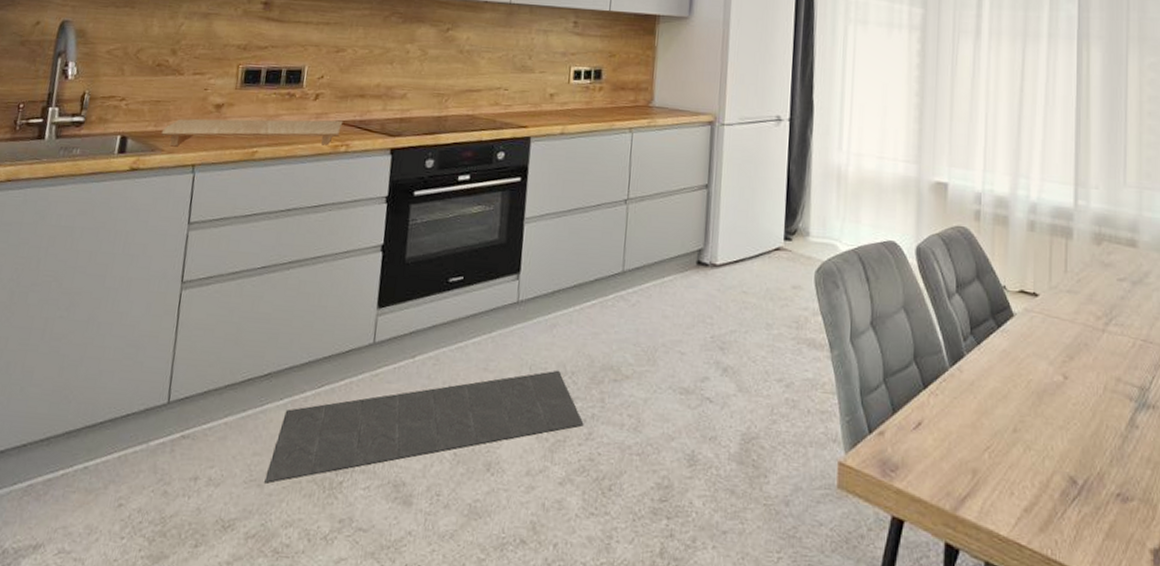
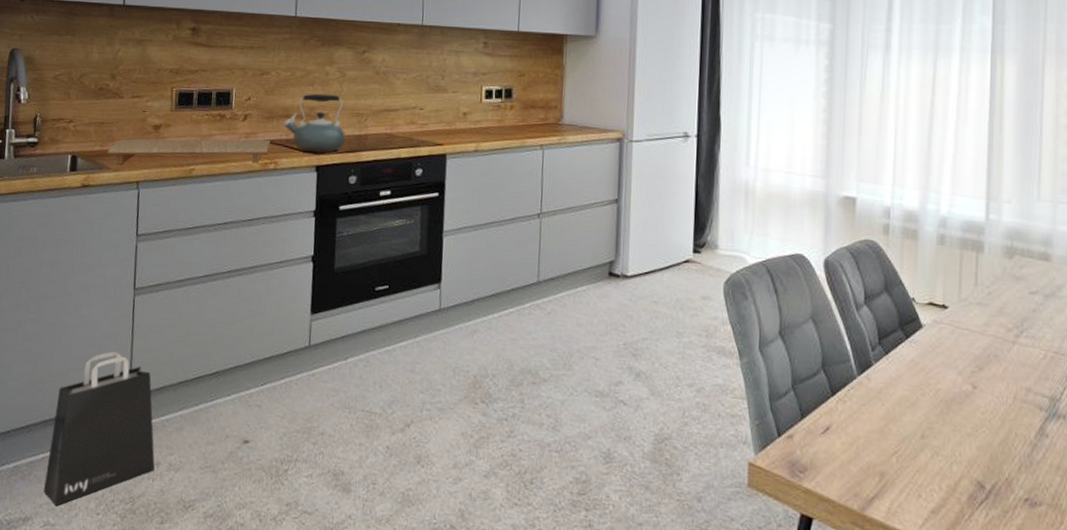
shopping bag: none [60,352,195,531] -> present [44,351,155,507]
floor mat: present [264,370,584,483] -> none [218,372,506,470]
kettle: none [356,72,425,135] -> present [282,93,346,153]

